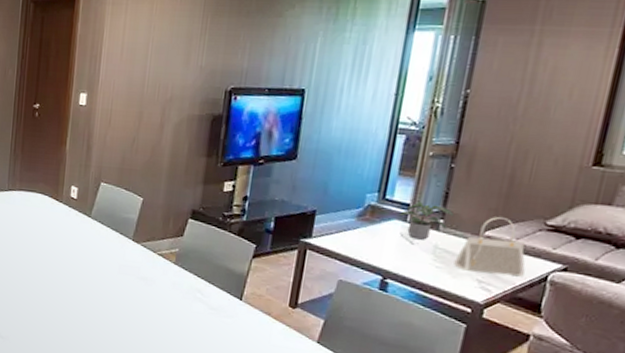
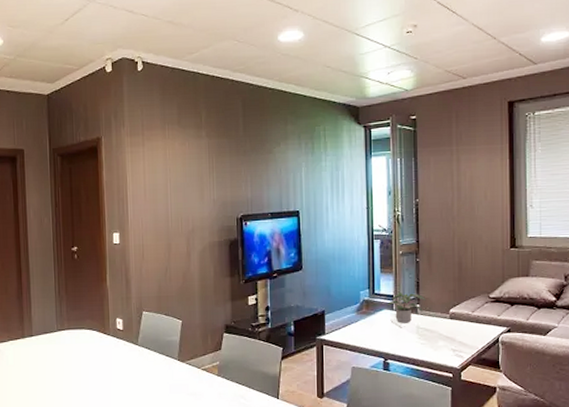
handbag: present [453,217,526,277] -> none [433,296,483,343]

